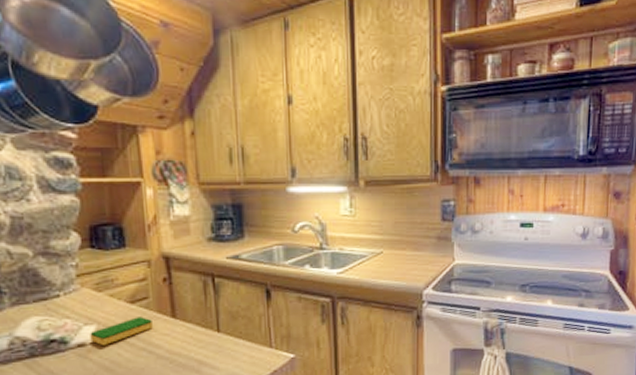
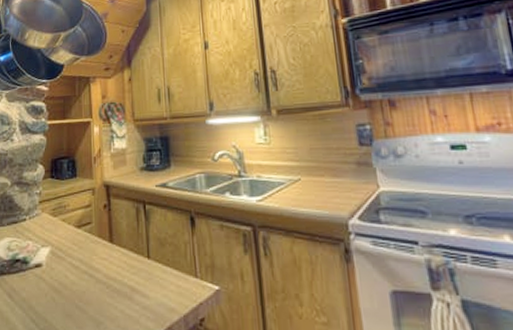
dish sponge: present [90,317,153,345] -> none [45,241,94,266]

